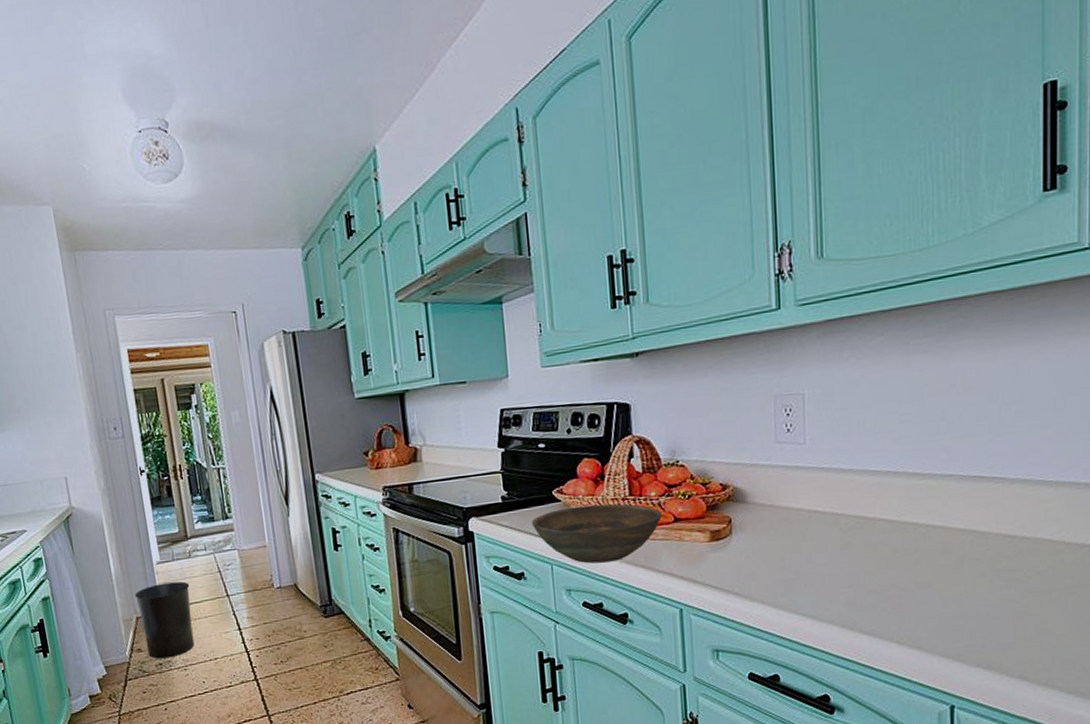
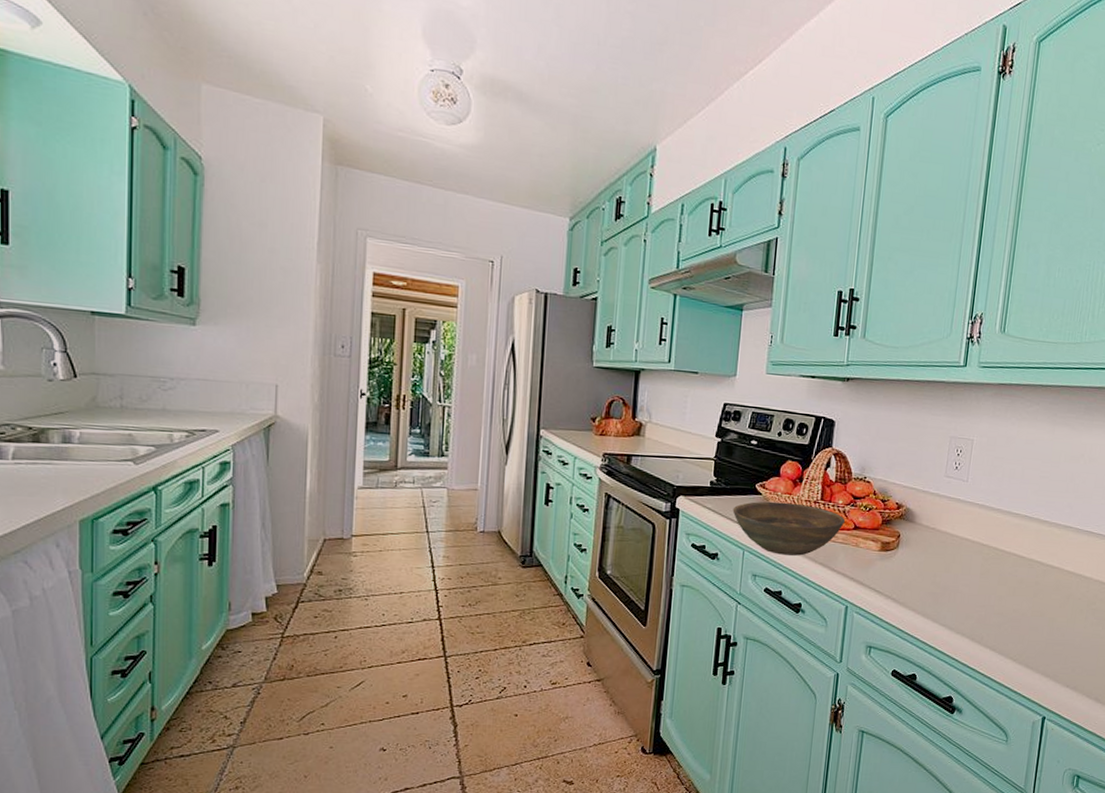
waste bin: present [134,581,195,659] -> none [326,509,389,585]

